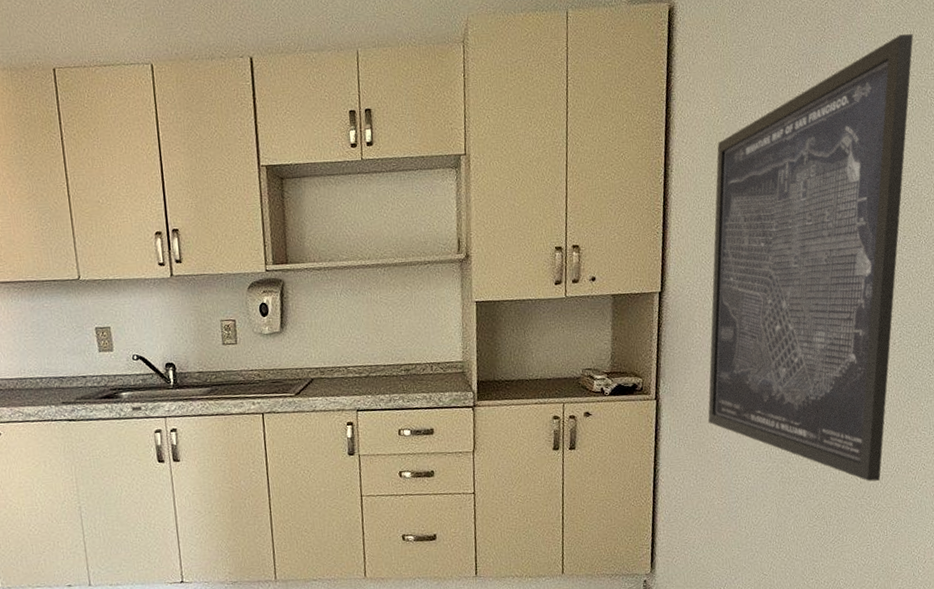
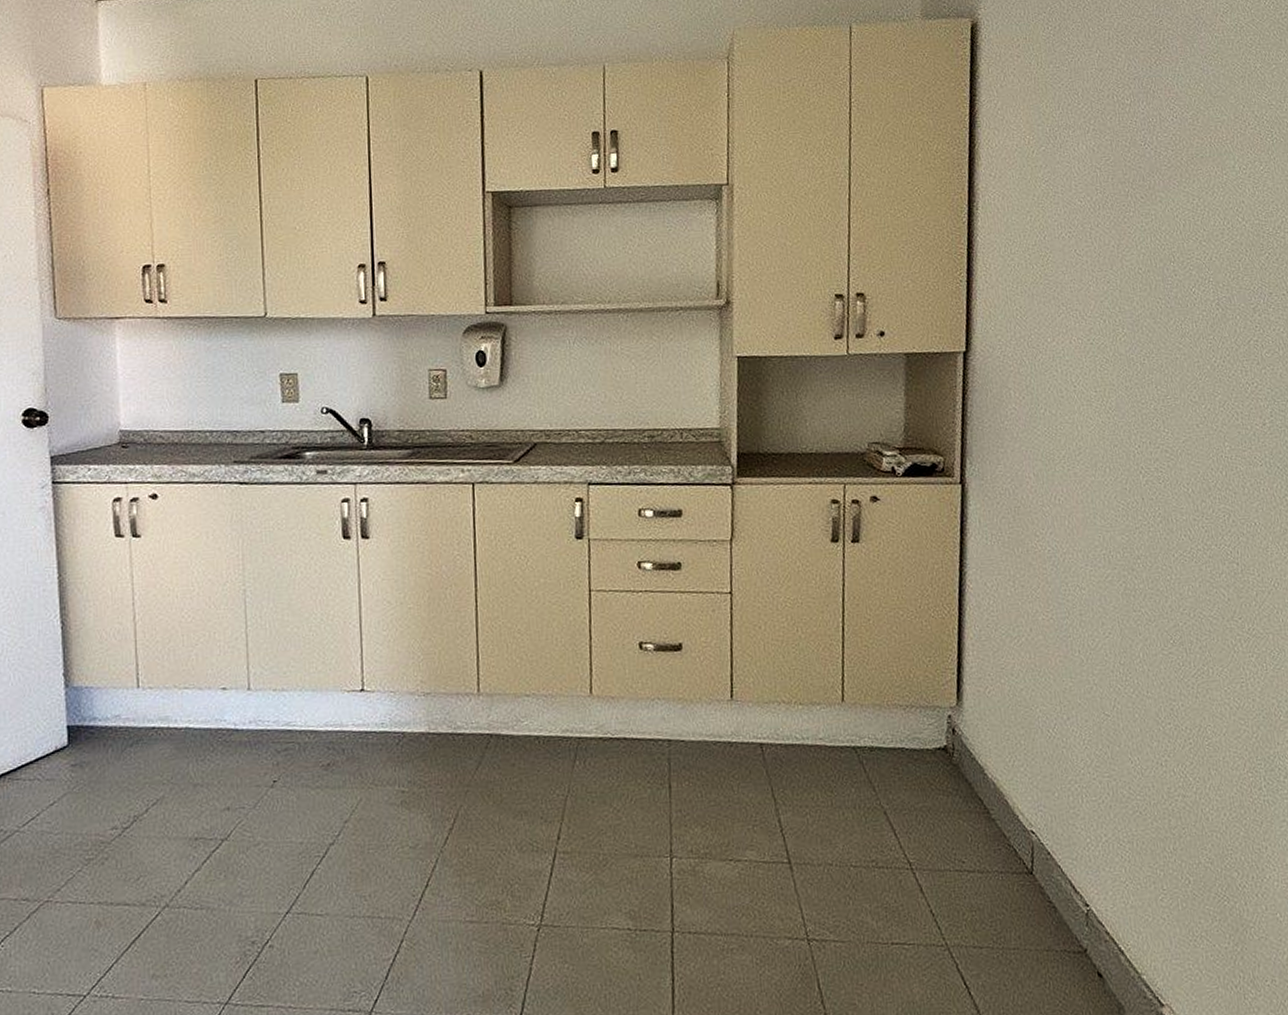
wall art: present [707,34,914,482] -> none [1027,57,1270,599]

